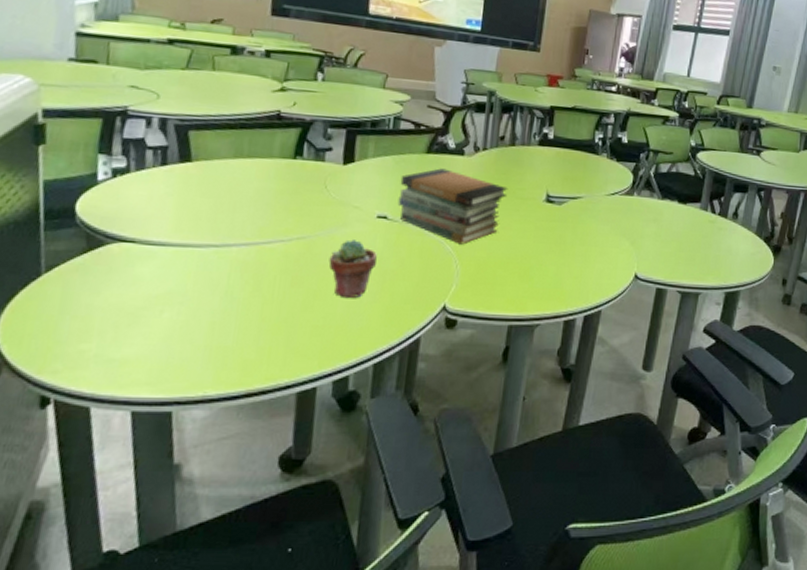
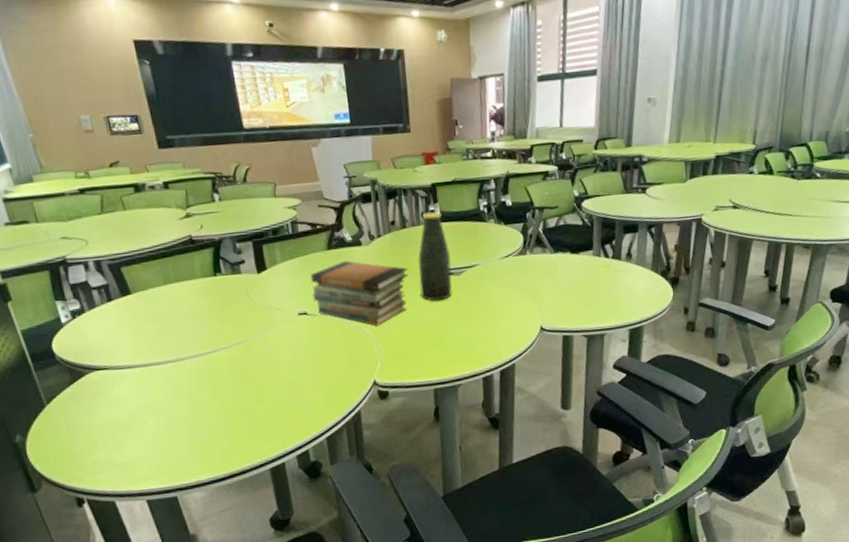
potted succulent: present [328,240,377,299] -> none [267,337,308,388]
bottle: none [515,134,556,229] -> present [418,212,452,301]

